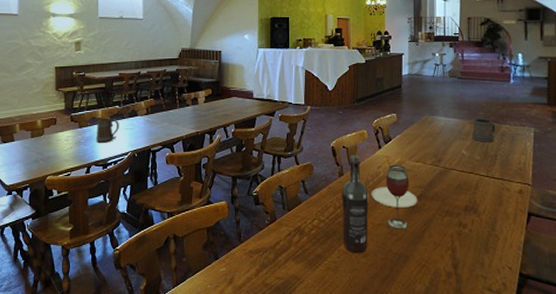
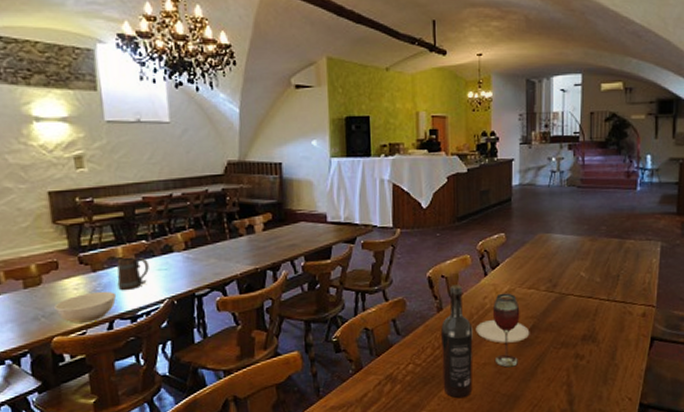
bowl: none [50,143,94,168] -> present [54,291,116,325]
beer mug: present [471,118,495,142] -> none [591,233,619,262]

